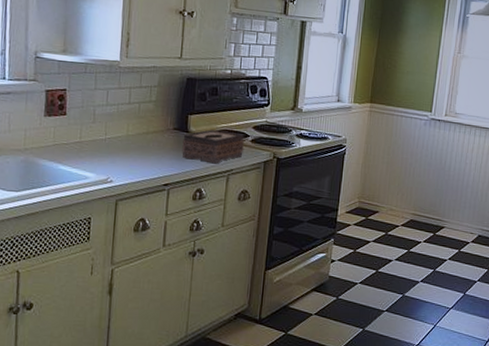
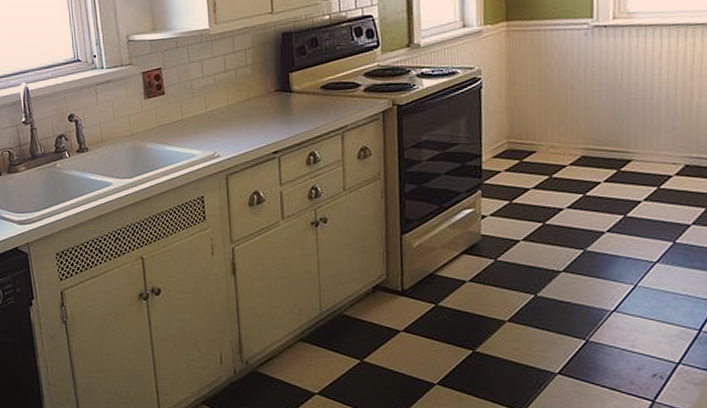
tissue box: present [182,129,245,164] -> none [287,84,356,122]

